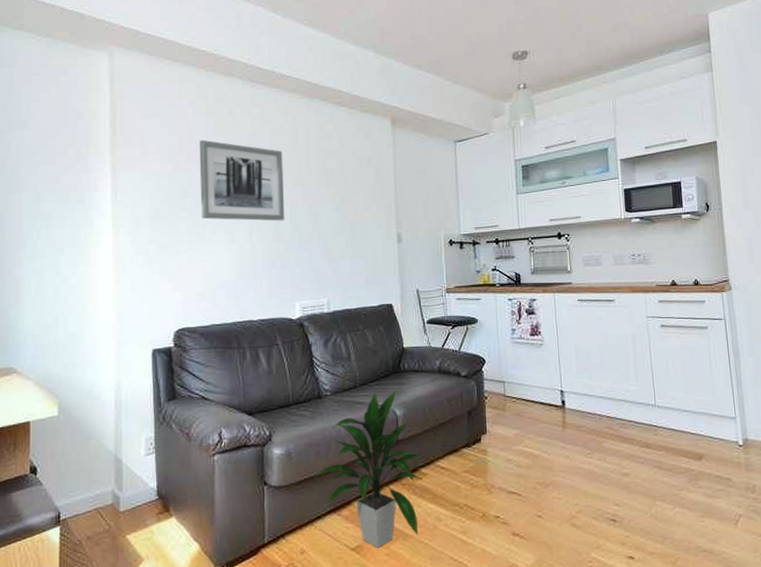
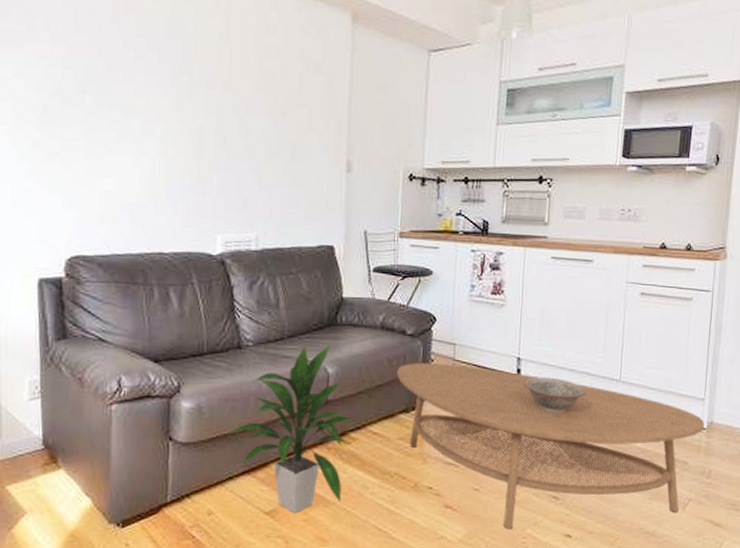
wall art: present [199,139,285,221] -> none [102,17,211,134]
coffee table: none [456,400,741,555] -> present [397,363,705,530]
decorative bowl: none [569,406,626,439] -> present [523,377,586,412]

